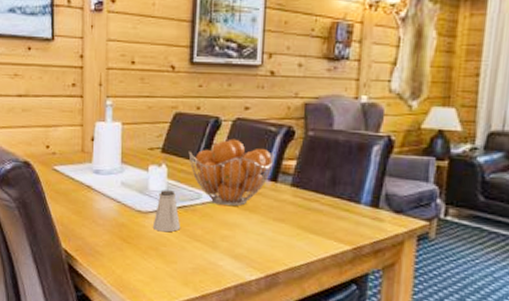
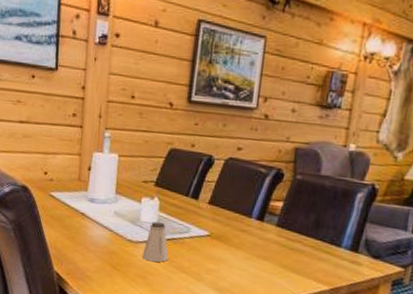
fruit basket: present [188,138,275,206] -> none [180,177,263,242]

